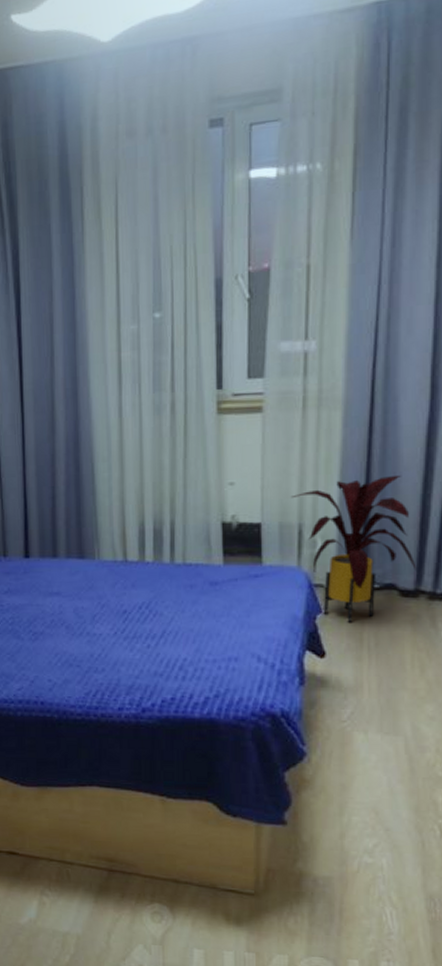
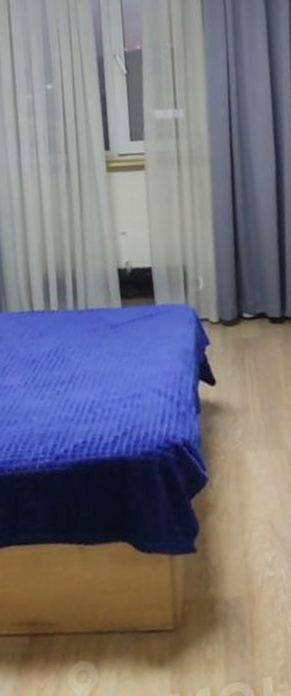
house plant: present [290,474,417,622] -> none [174,219,281,351]

